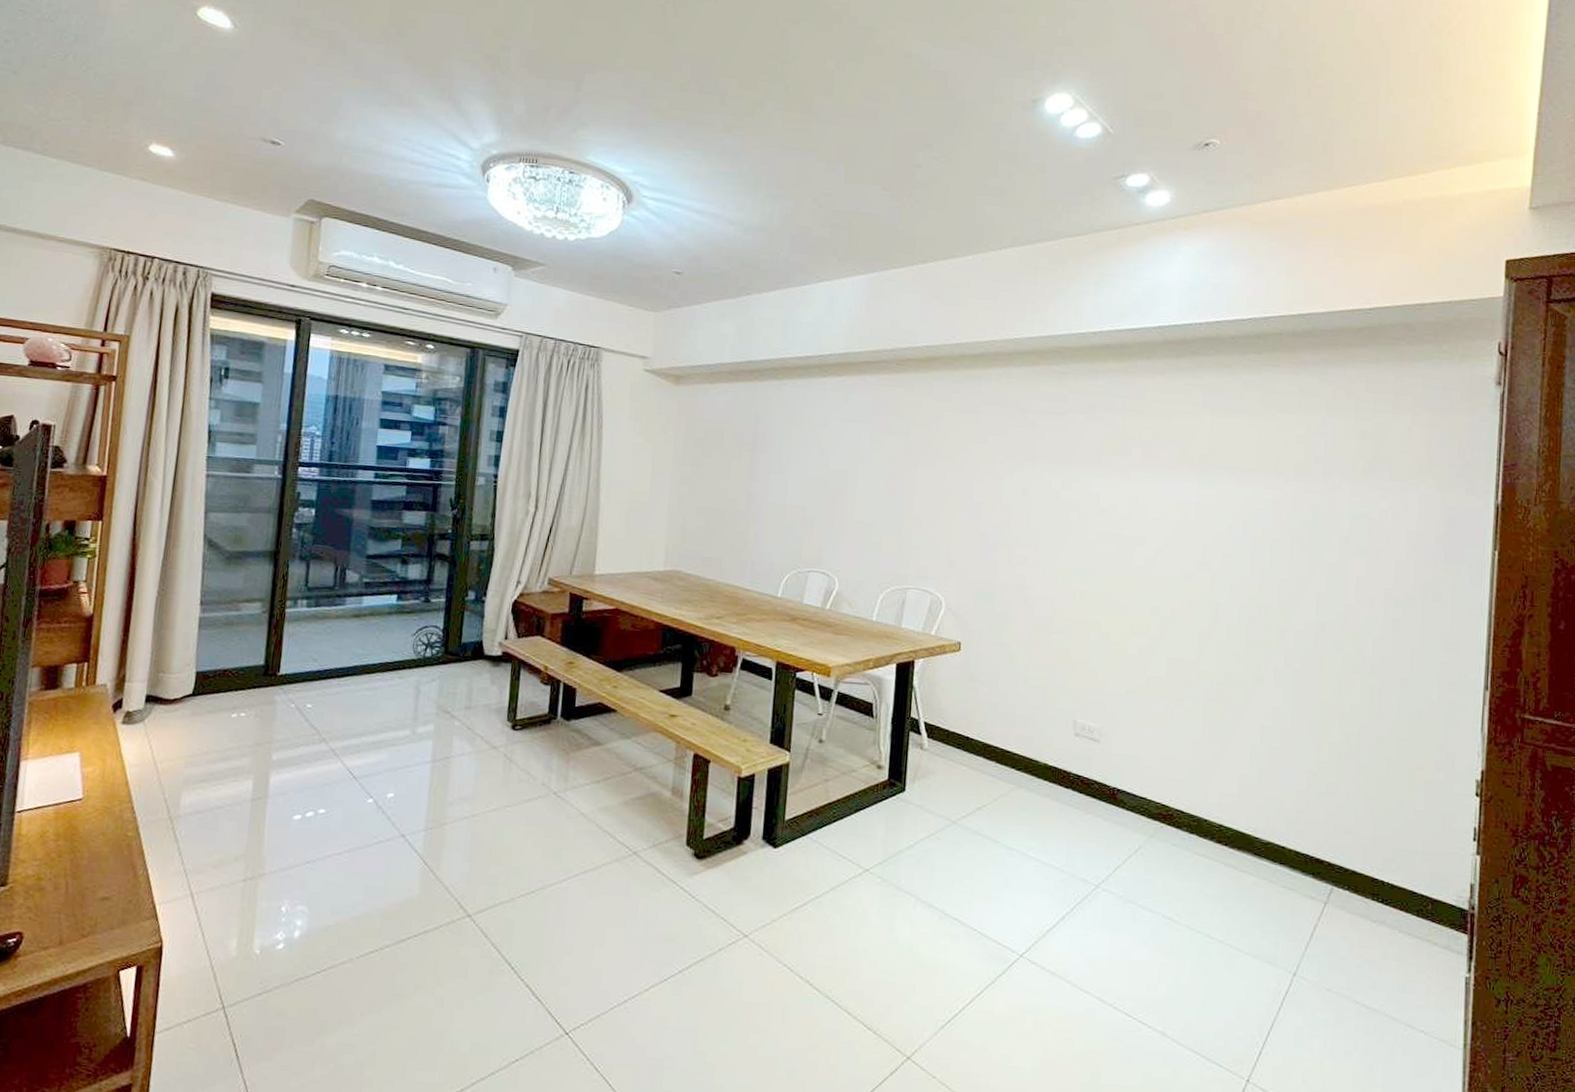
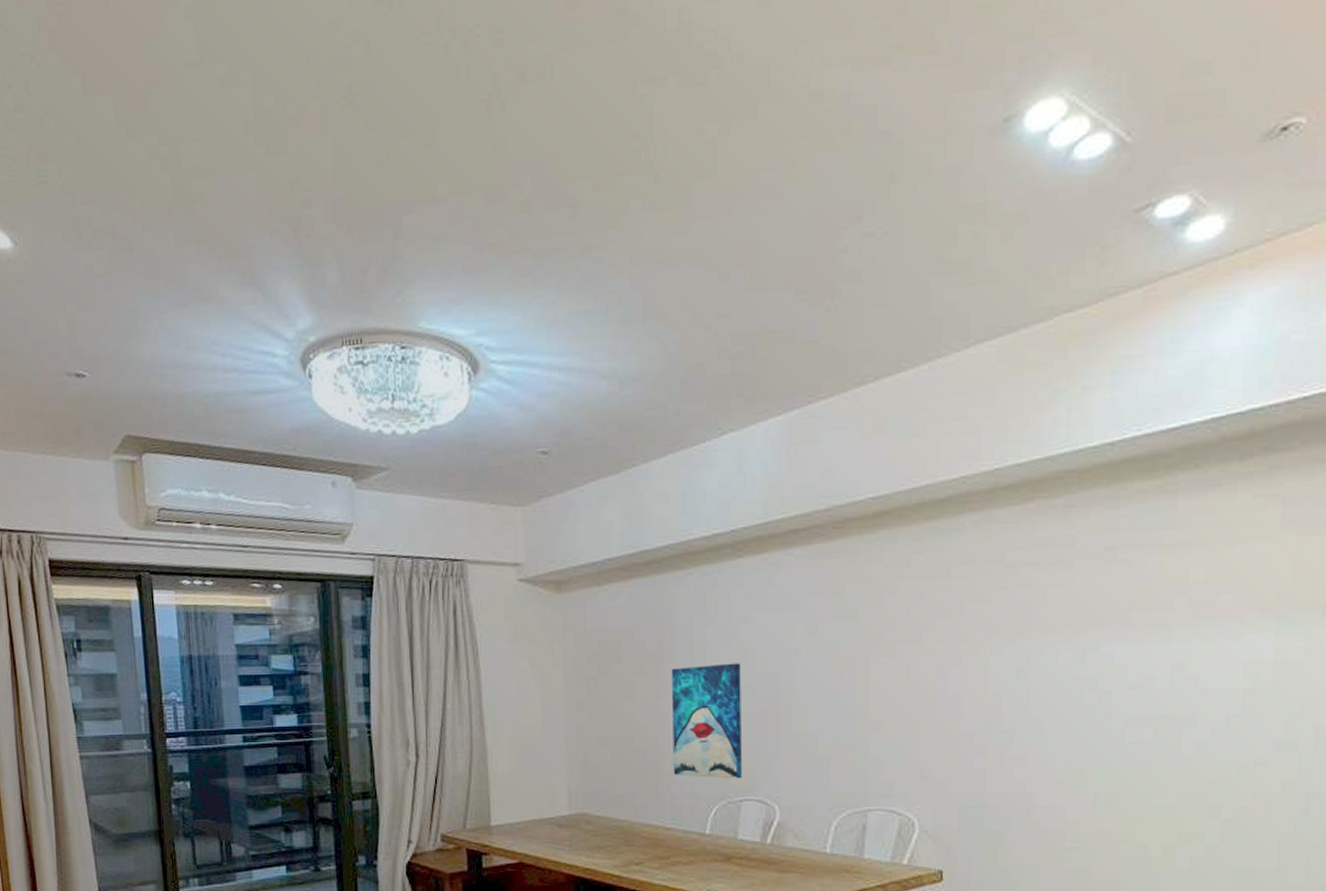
wall art: none [755,457,818,554] -> present [671,663,743,779]

